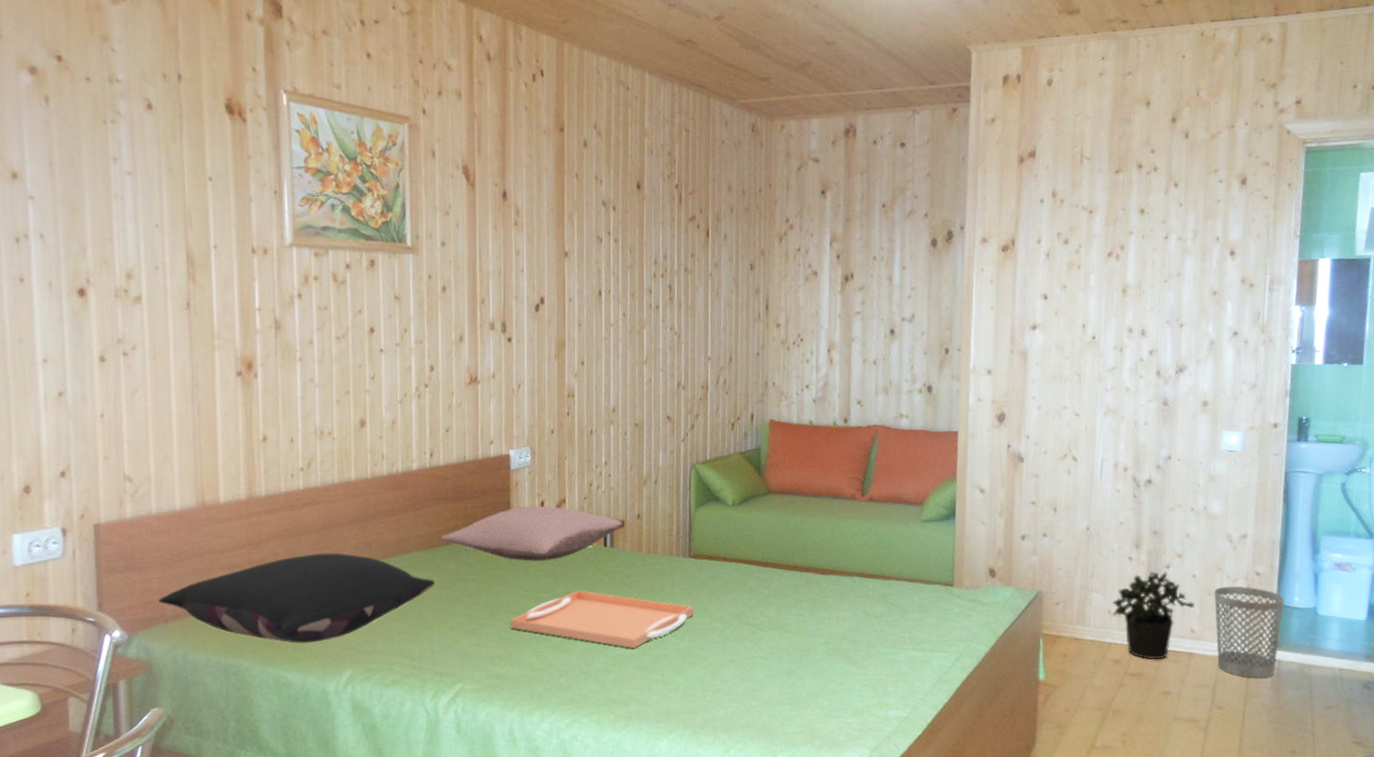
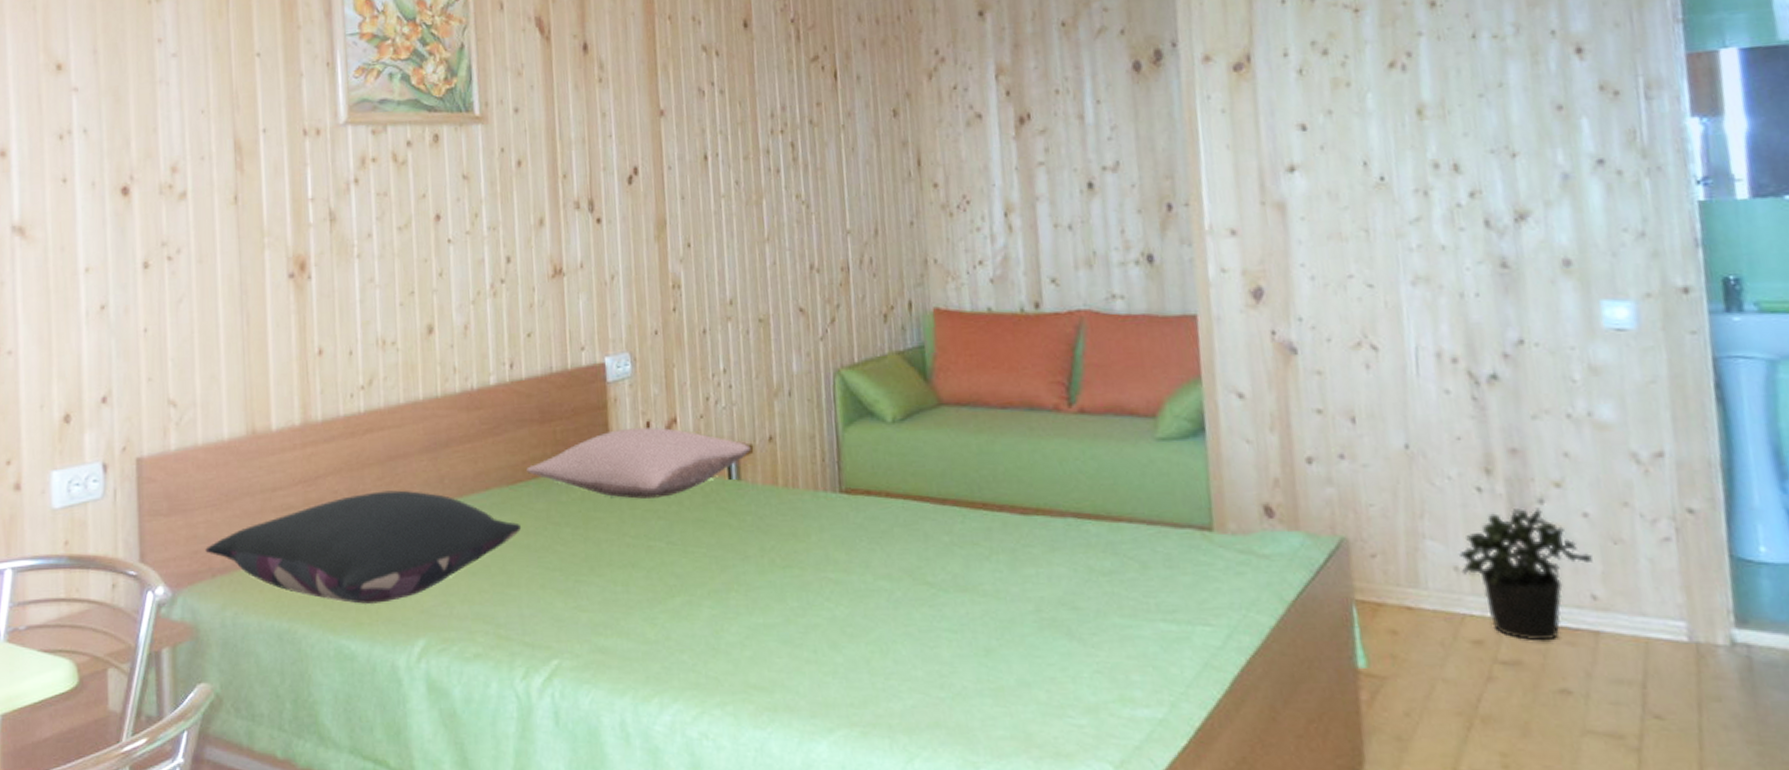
serving tray: present [510,590,694,649] -> none [615,537,851,616]
wastebasket: present [1214,586,1285,679] -> none [1622,529,1744,673]

